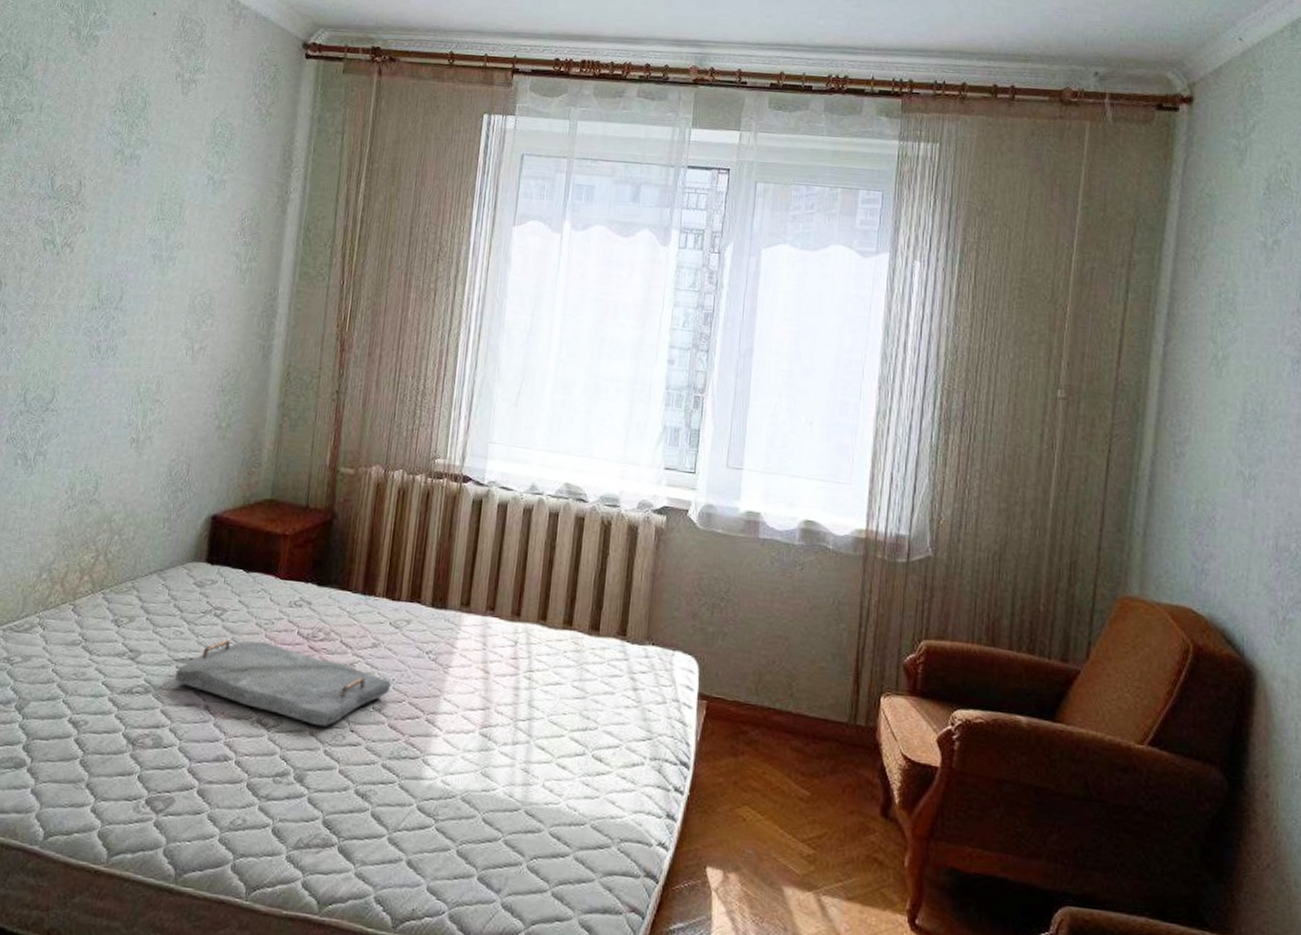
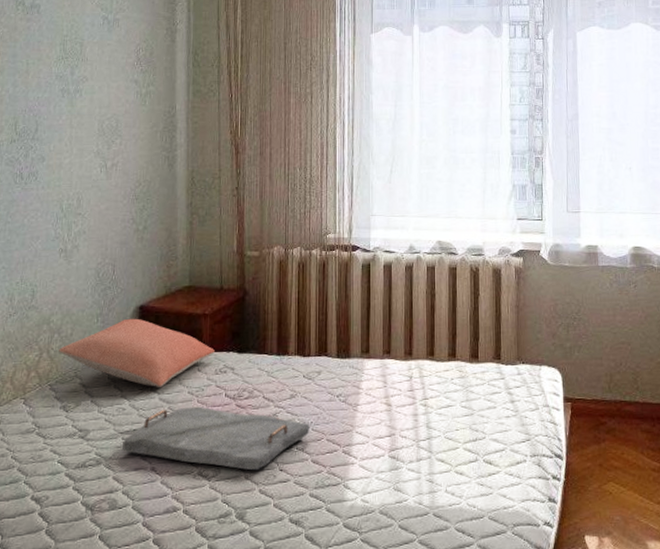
pillow: none [117,528,291,613] -> present [59,318,215,387]

